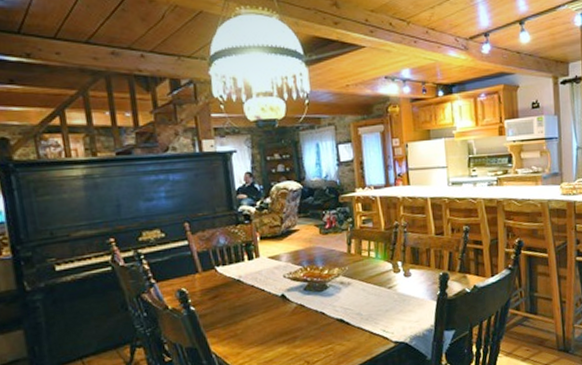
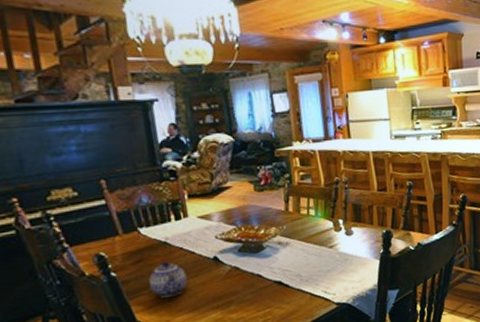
teapot: none [223,297,257,332] -> present [149,261,188,298]

